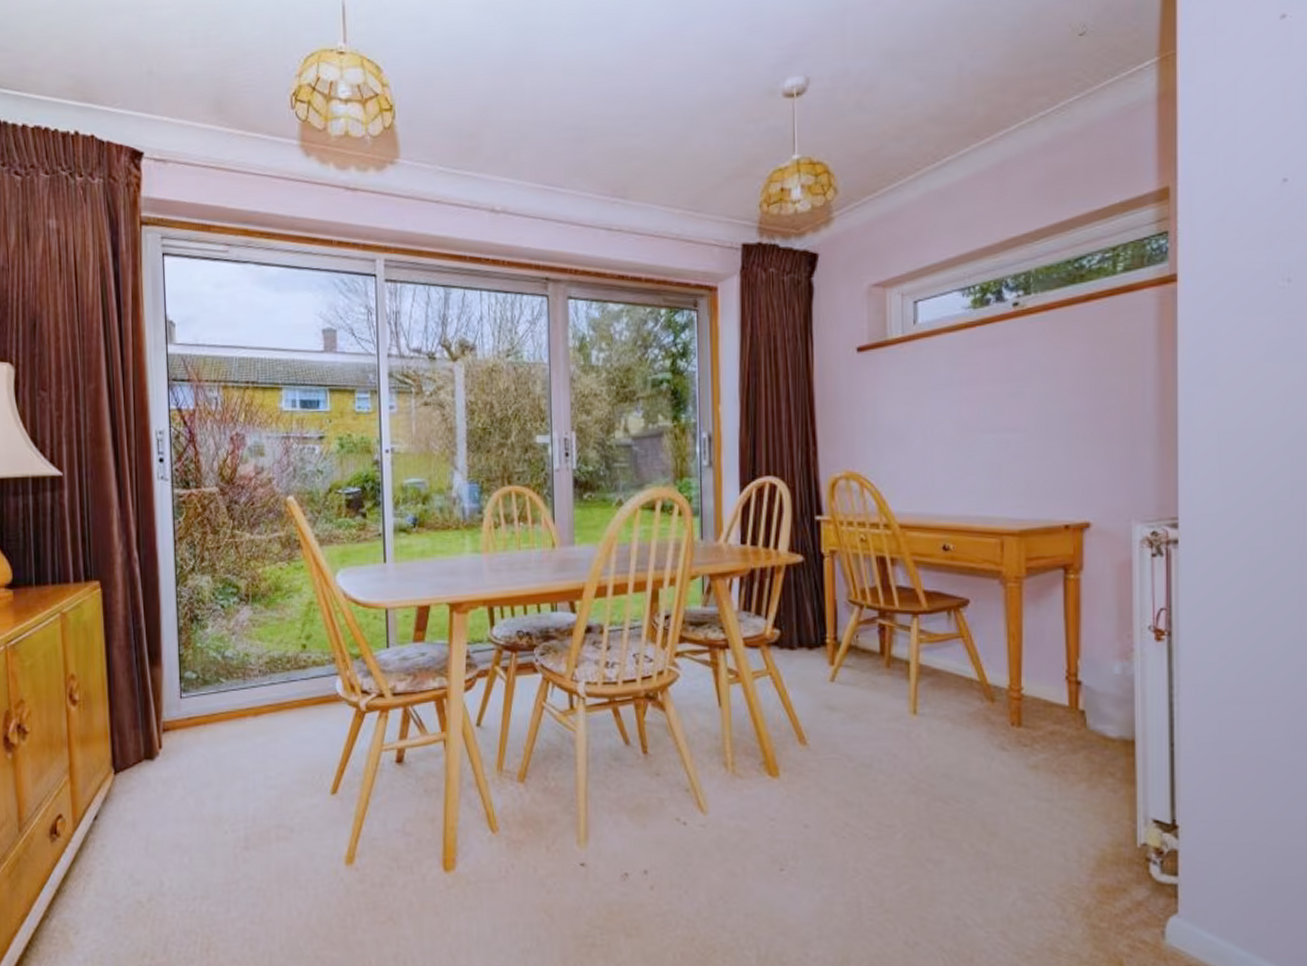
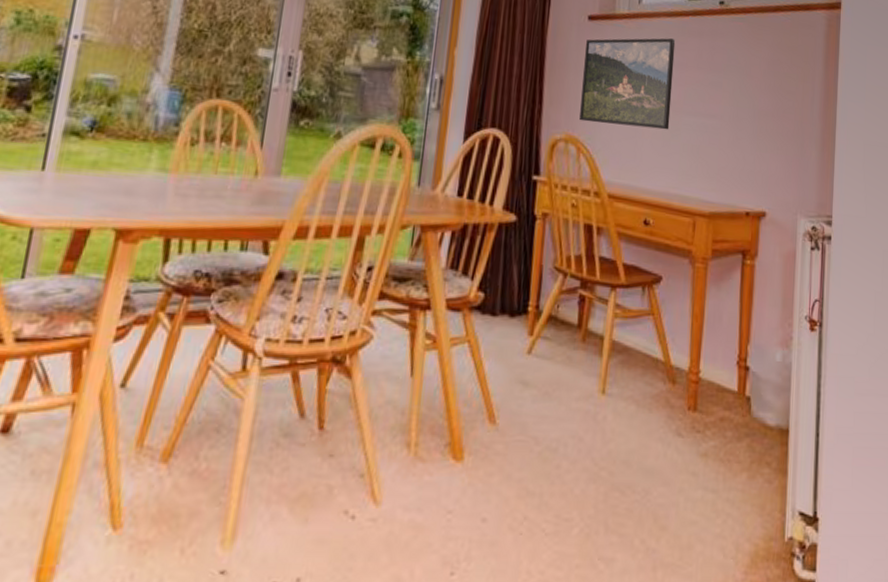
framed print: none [858,355,963,456] -> present [579,38,676,130]

